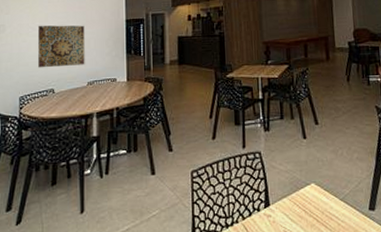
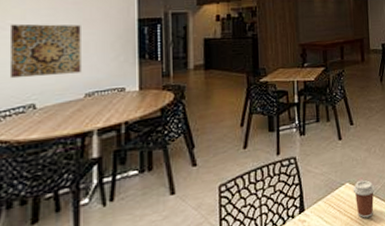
coffee cup: none [318,182,343,222] -> present [352,180,375,218]

